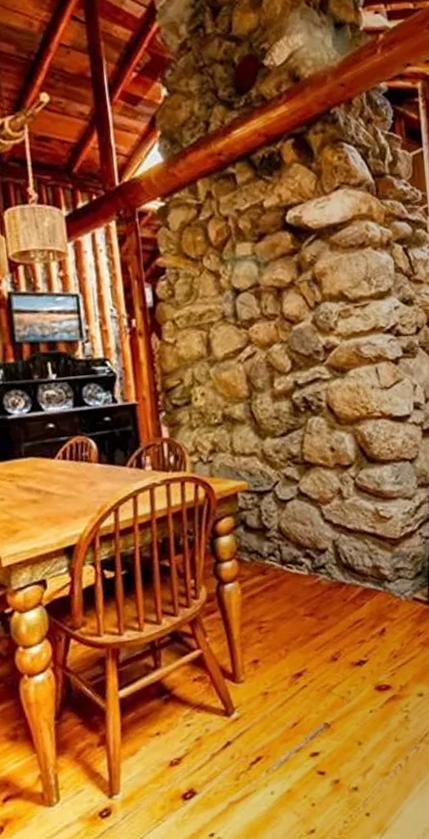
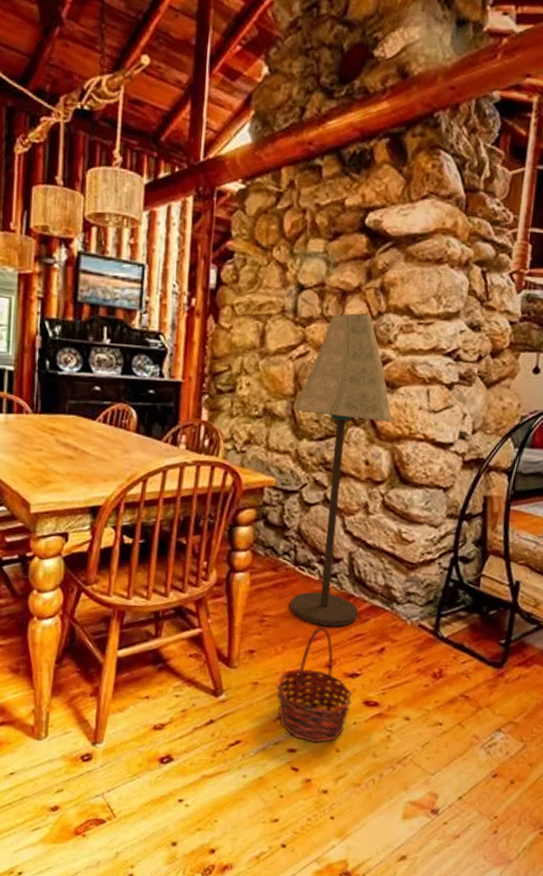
floor lamp: none [251,306,353,620] -> present [290,313,392,626]
basket: none [286,620,364,741] -> present [276,626,352,743]

